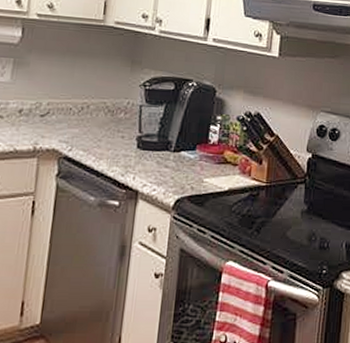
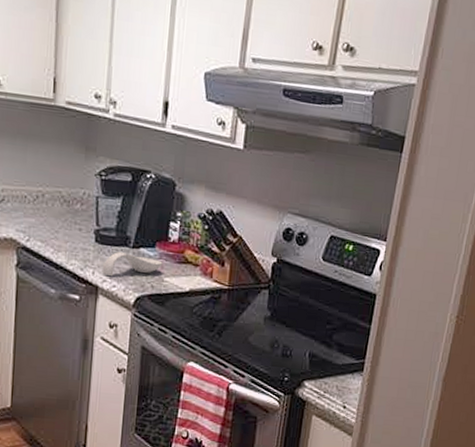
spoon rest: none [142,156,203,180] -> present [101,252,163,276]

